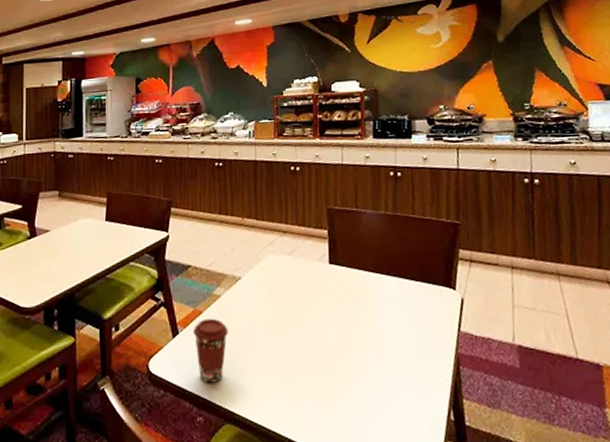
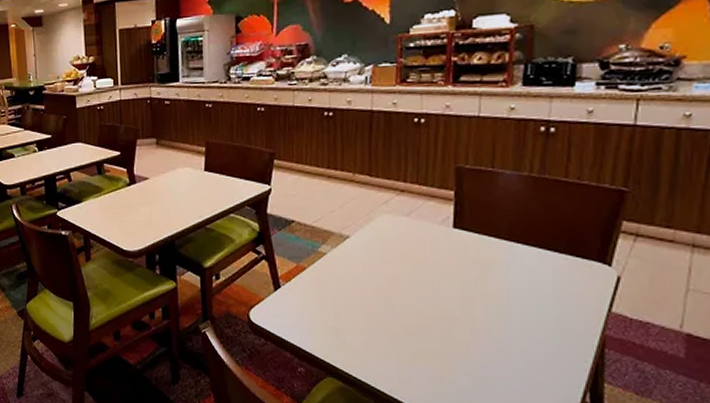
coffee cup: present [192,318,229,383] -> none [295,275,334,338]

